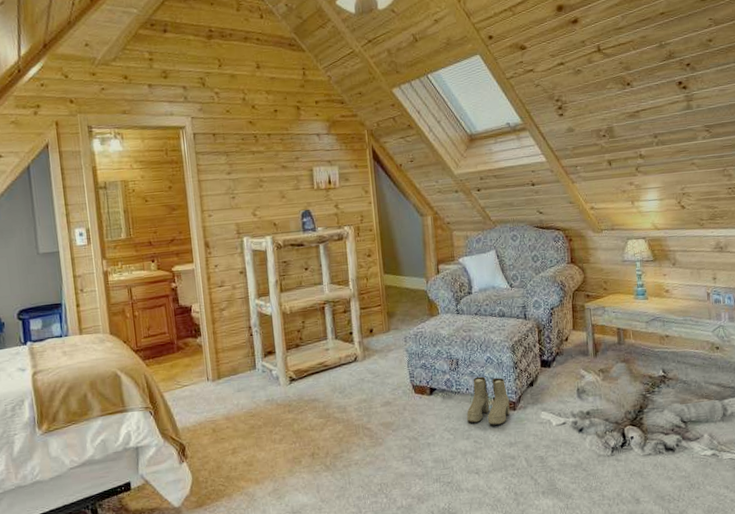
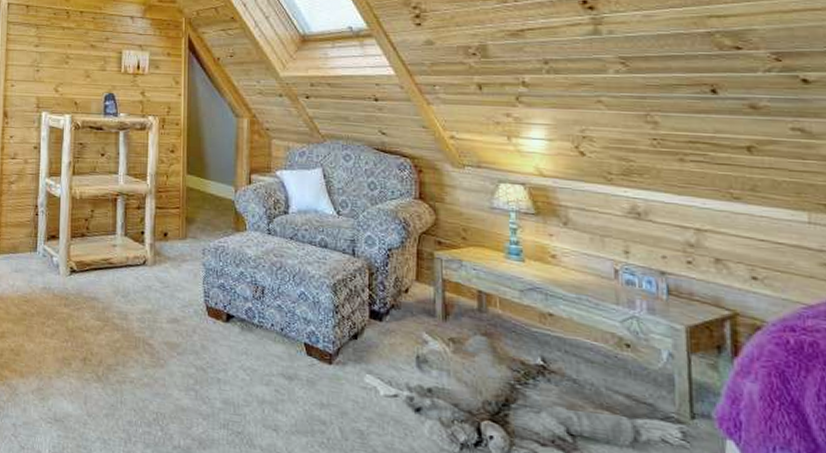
boots: present [467,376,510,425] -> none [269,313,324,378]

